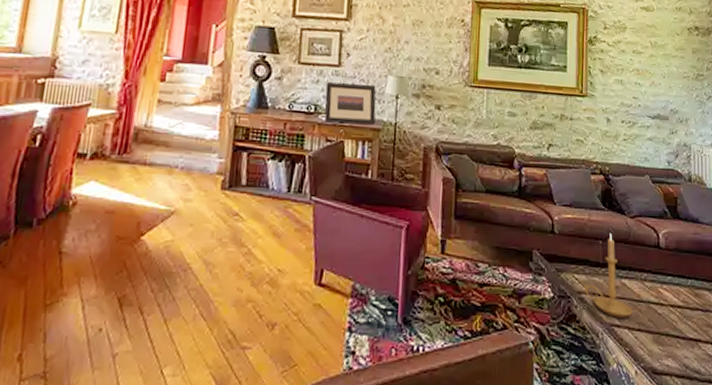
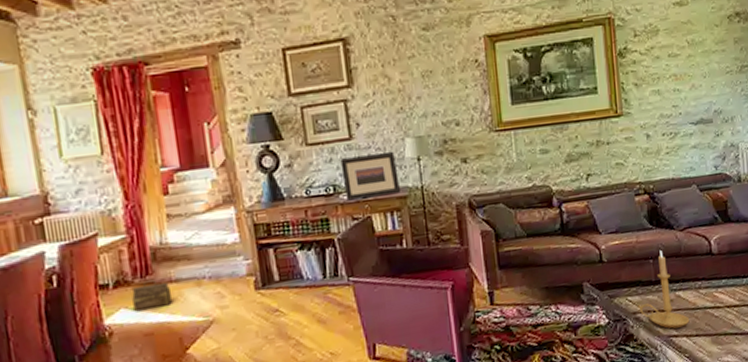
handbag: none [103,157,143,188] -> present [132,279,172,312]

